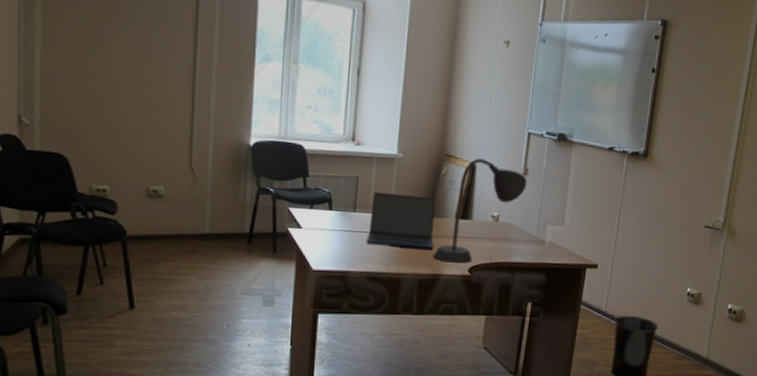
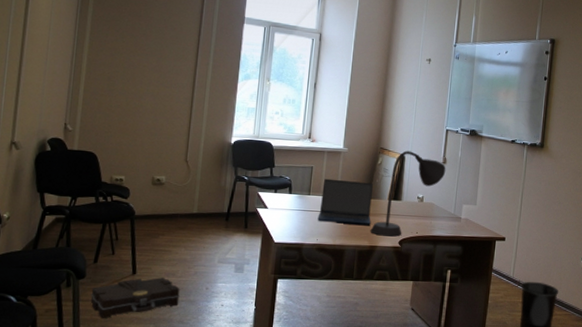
briefcase: none [76,312,194,362] -> present [90,277,180,318]

